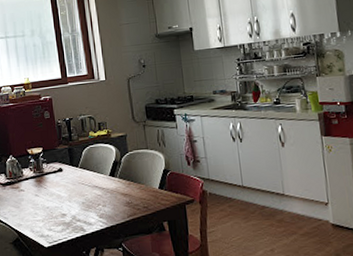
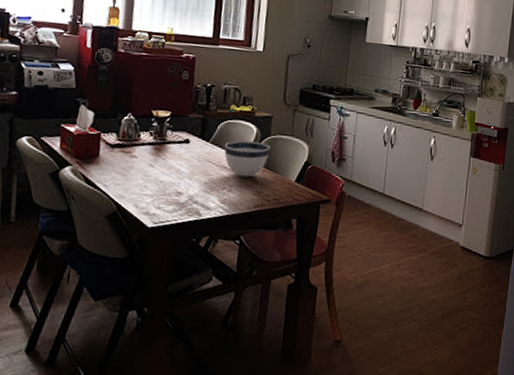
bowl: none [91,159,131,193] -> present [224,140,271,178]

